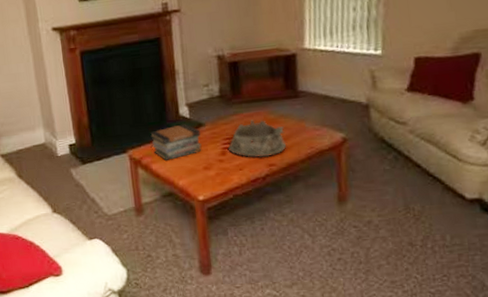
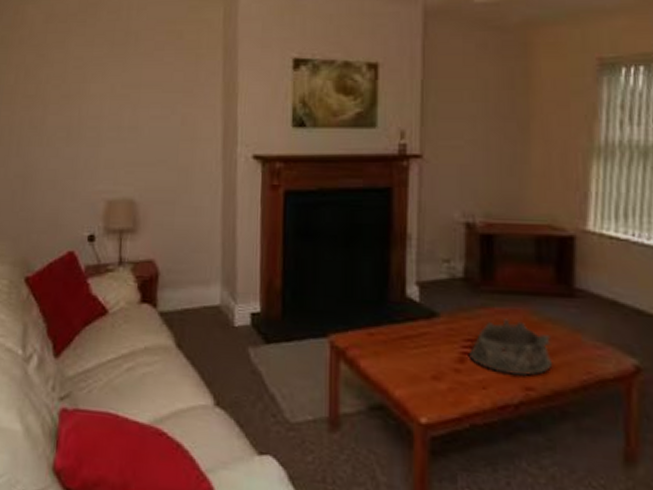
book stack: present [150,124,202,160] -> none [363,309,432,357]

